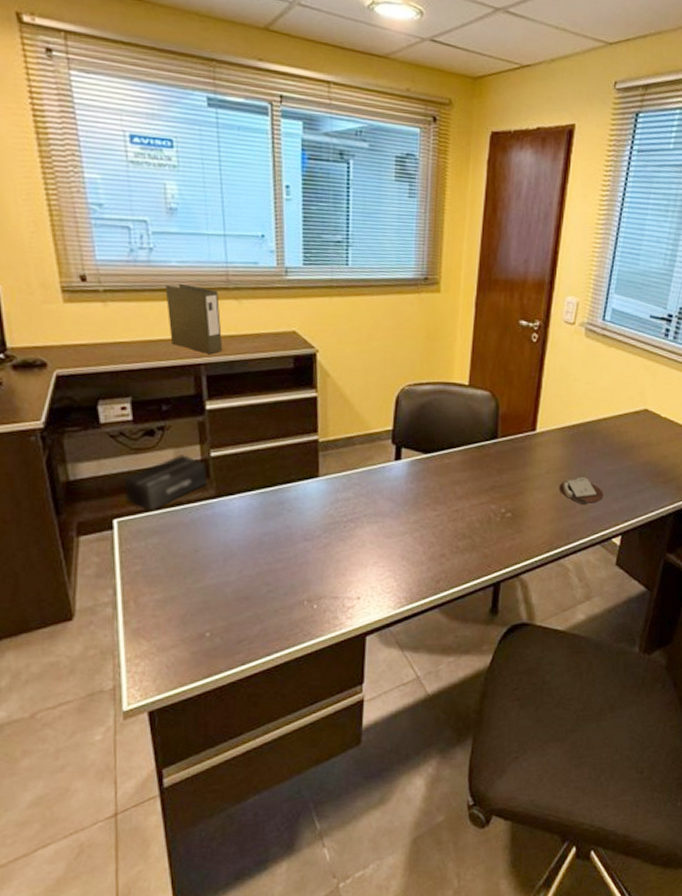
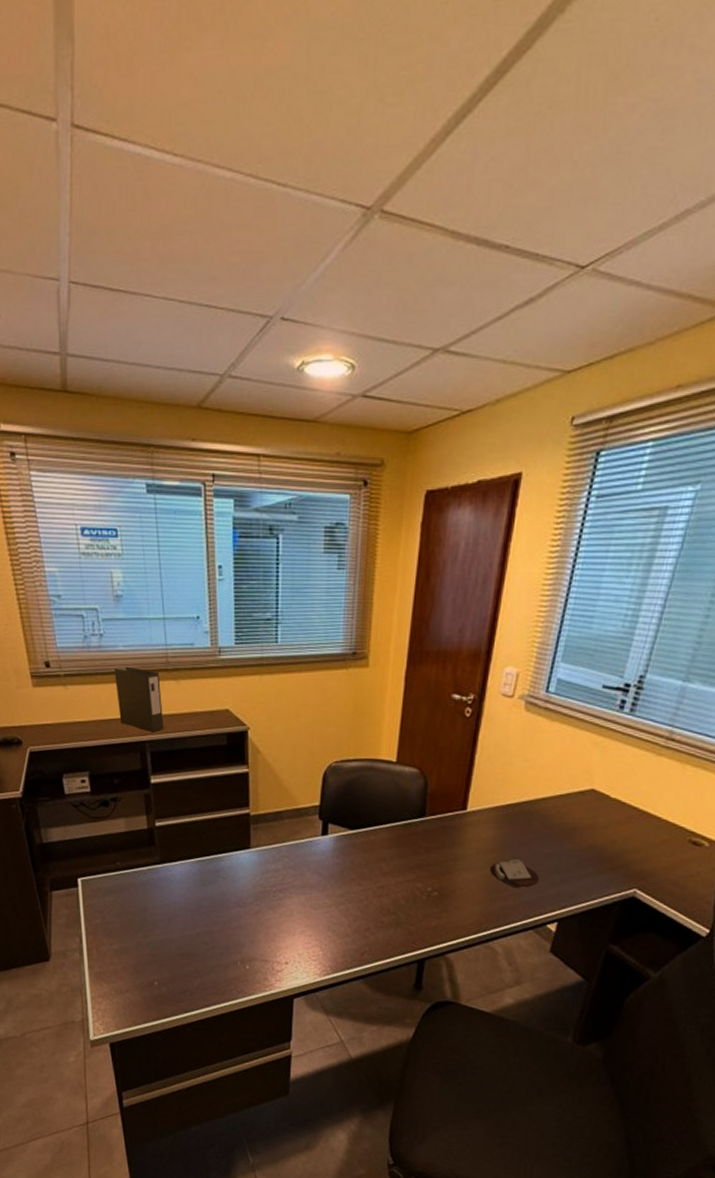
box: present [124,454,208,511] -> none [85,823,153,873]

